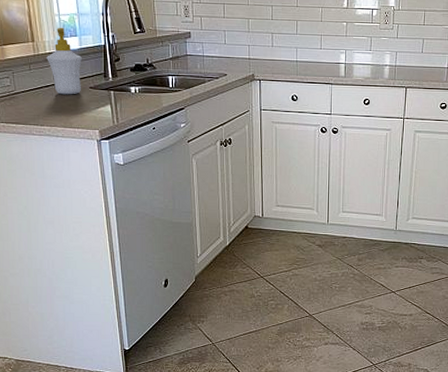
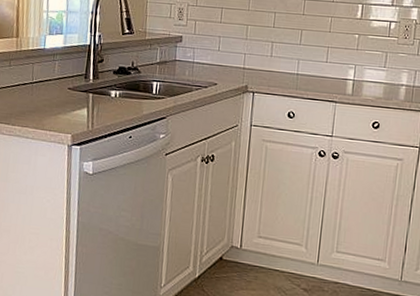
soap bottle: present [47,27,82,95] -> none [28,24,64,95]

